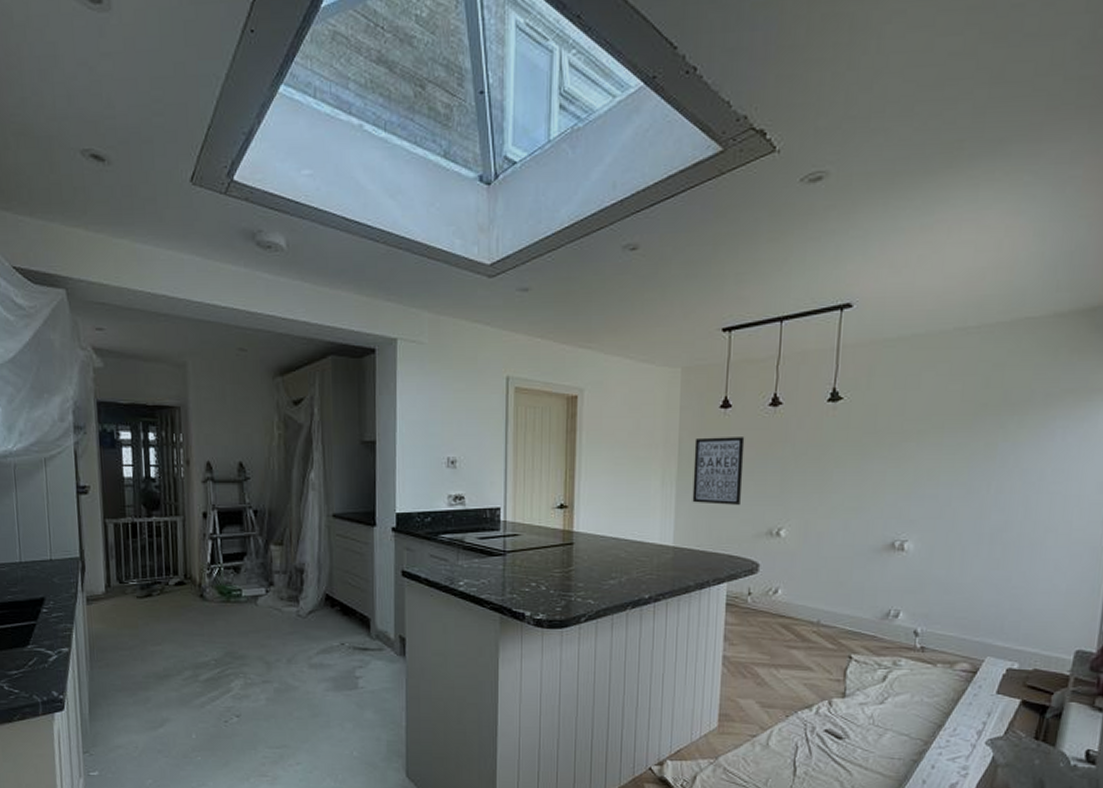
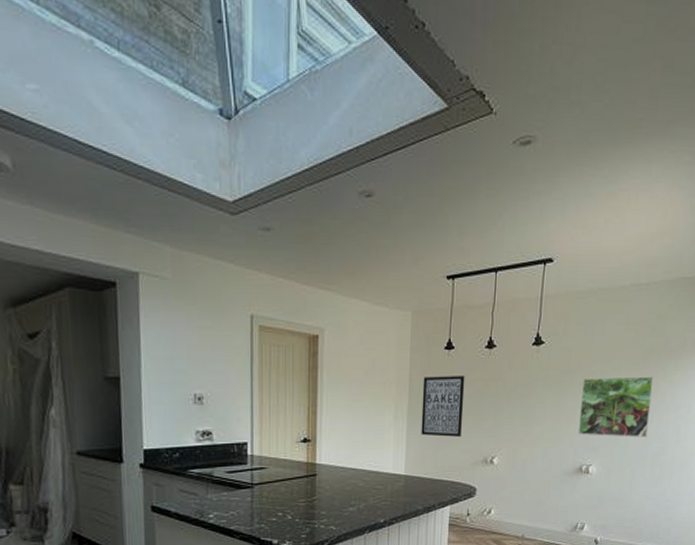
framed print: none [888,436,990,509] -> present [577,376,654,437]

